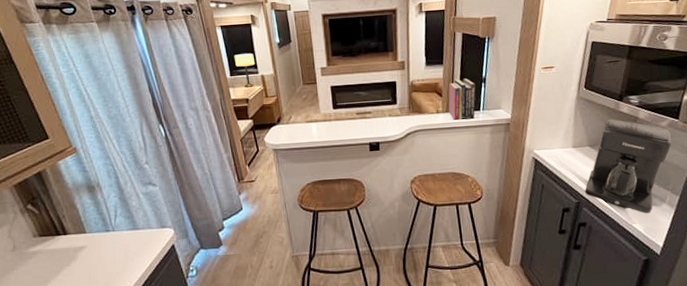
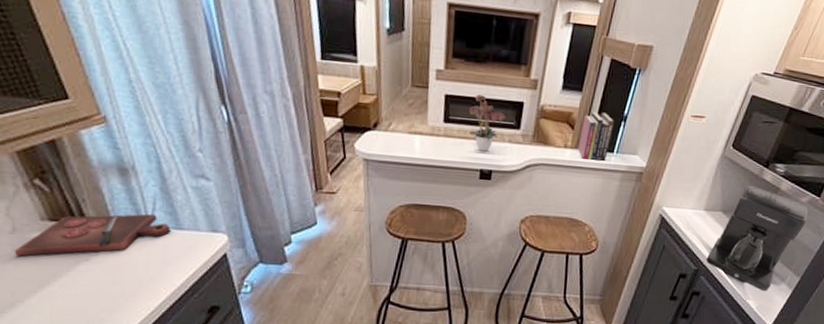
cutting board: none [15,219,130,269] -> present [14,213,171,257]
table lamp: present [234,53,255,88] -> none [328,33,355,79]
flower arrangement: none [353,81,384,128] -> present [469,94,506,152]

